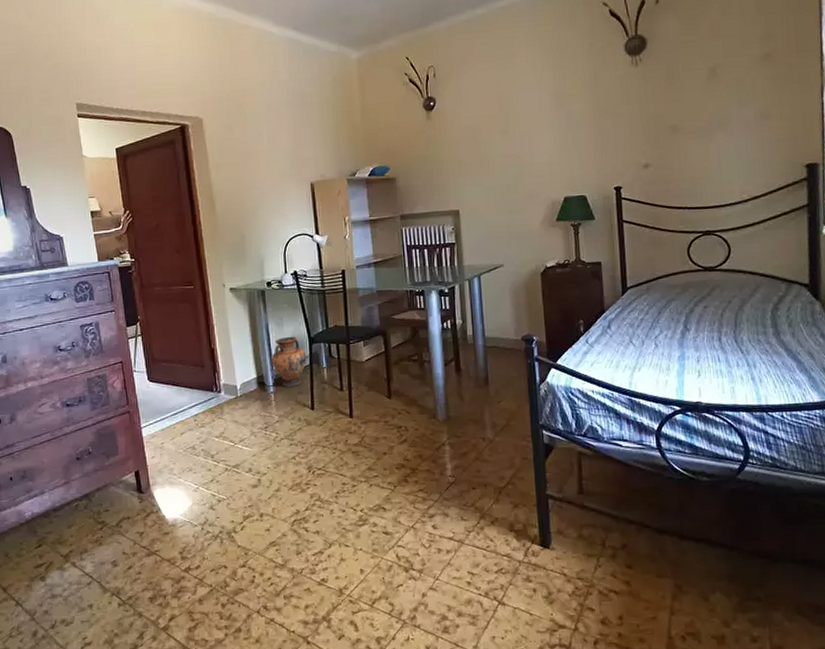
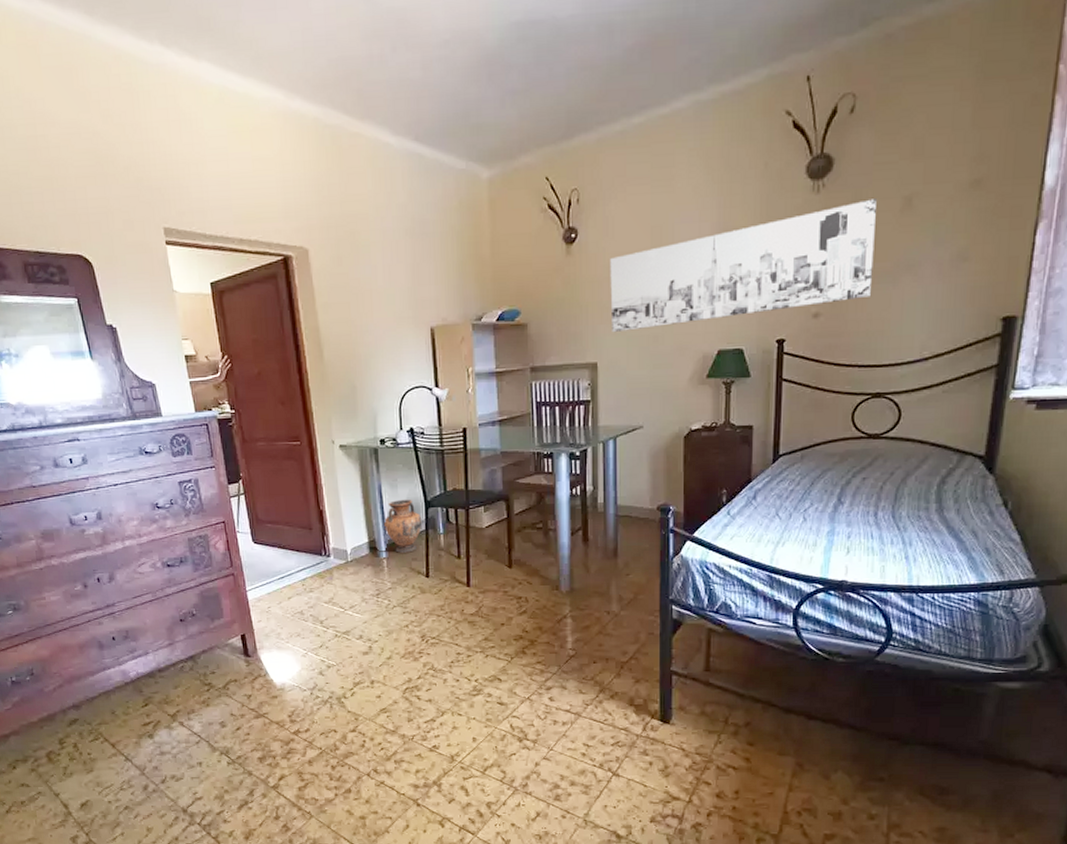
wall art: none [465,70,692,184] -> present [610,199,878,333]

